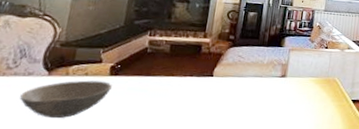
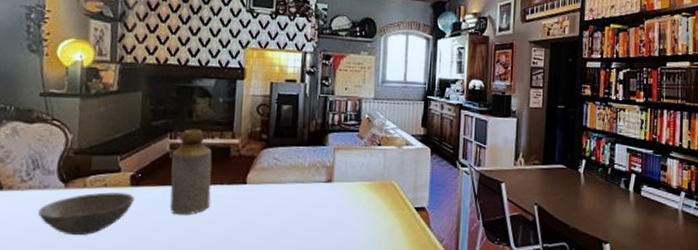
bottle: none [143,28,185,102] -> present [170,129,212,215]

